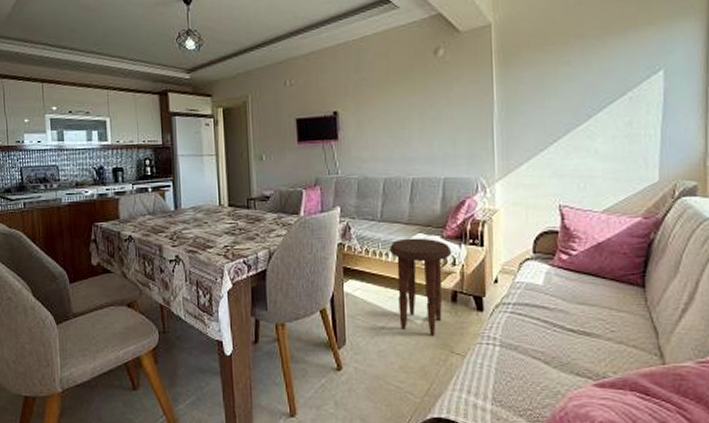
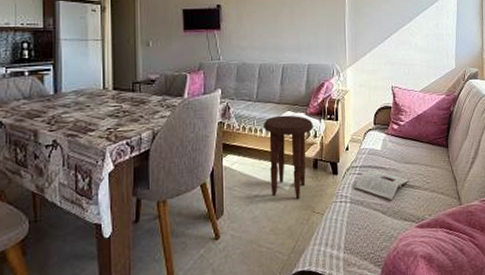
magazine: none [505,309,583,349] -> present [353,170,409,201]

